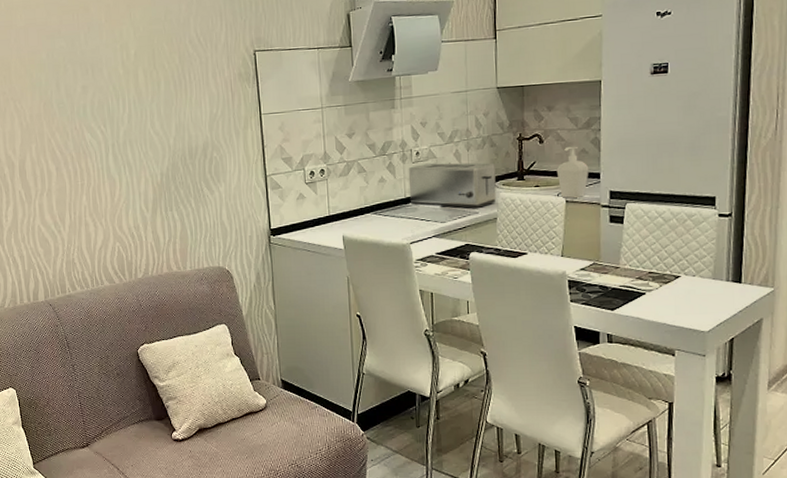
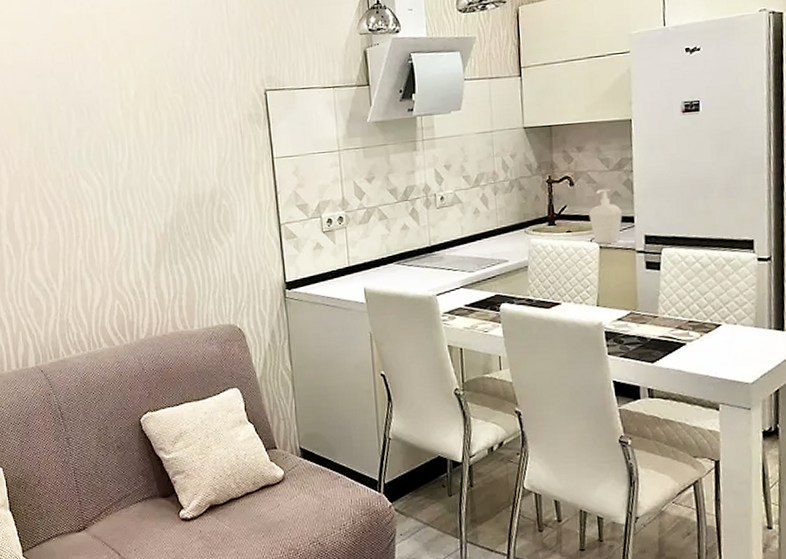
toaster: present [408,162,497,209] -> none [432,207,527,257]

